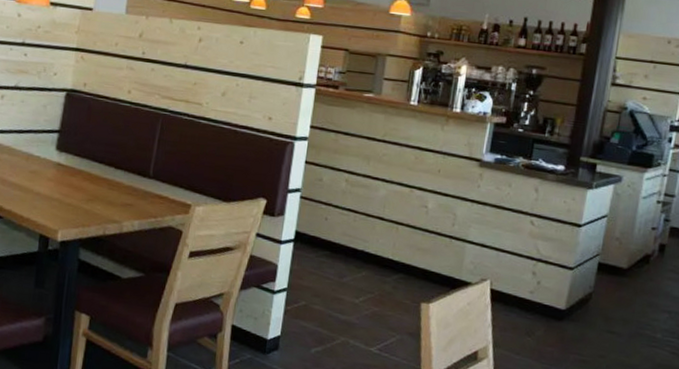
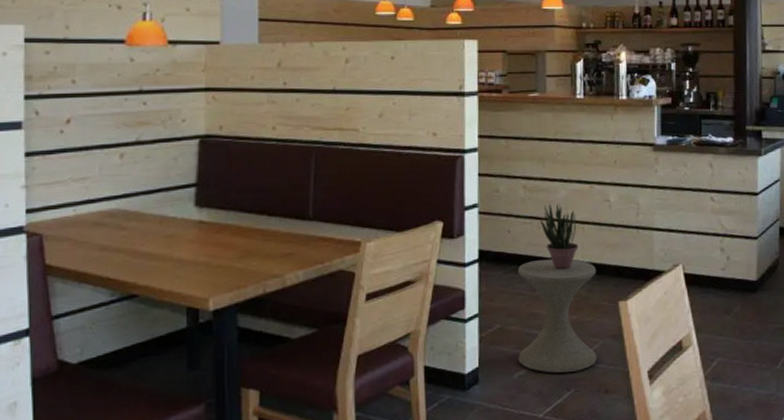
side table: none [317,250,404,359] -> present [518,258,597,373]
potted plant: none [357,200,392,264] -> present [540,203,579,270]

